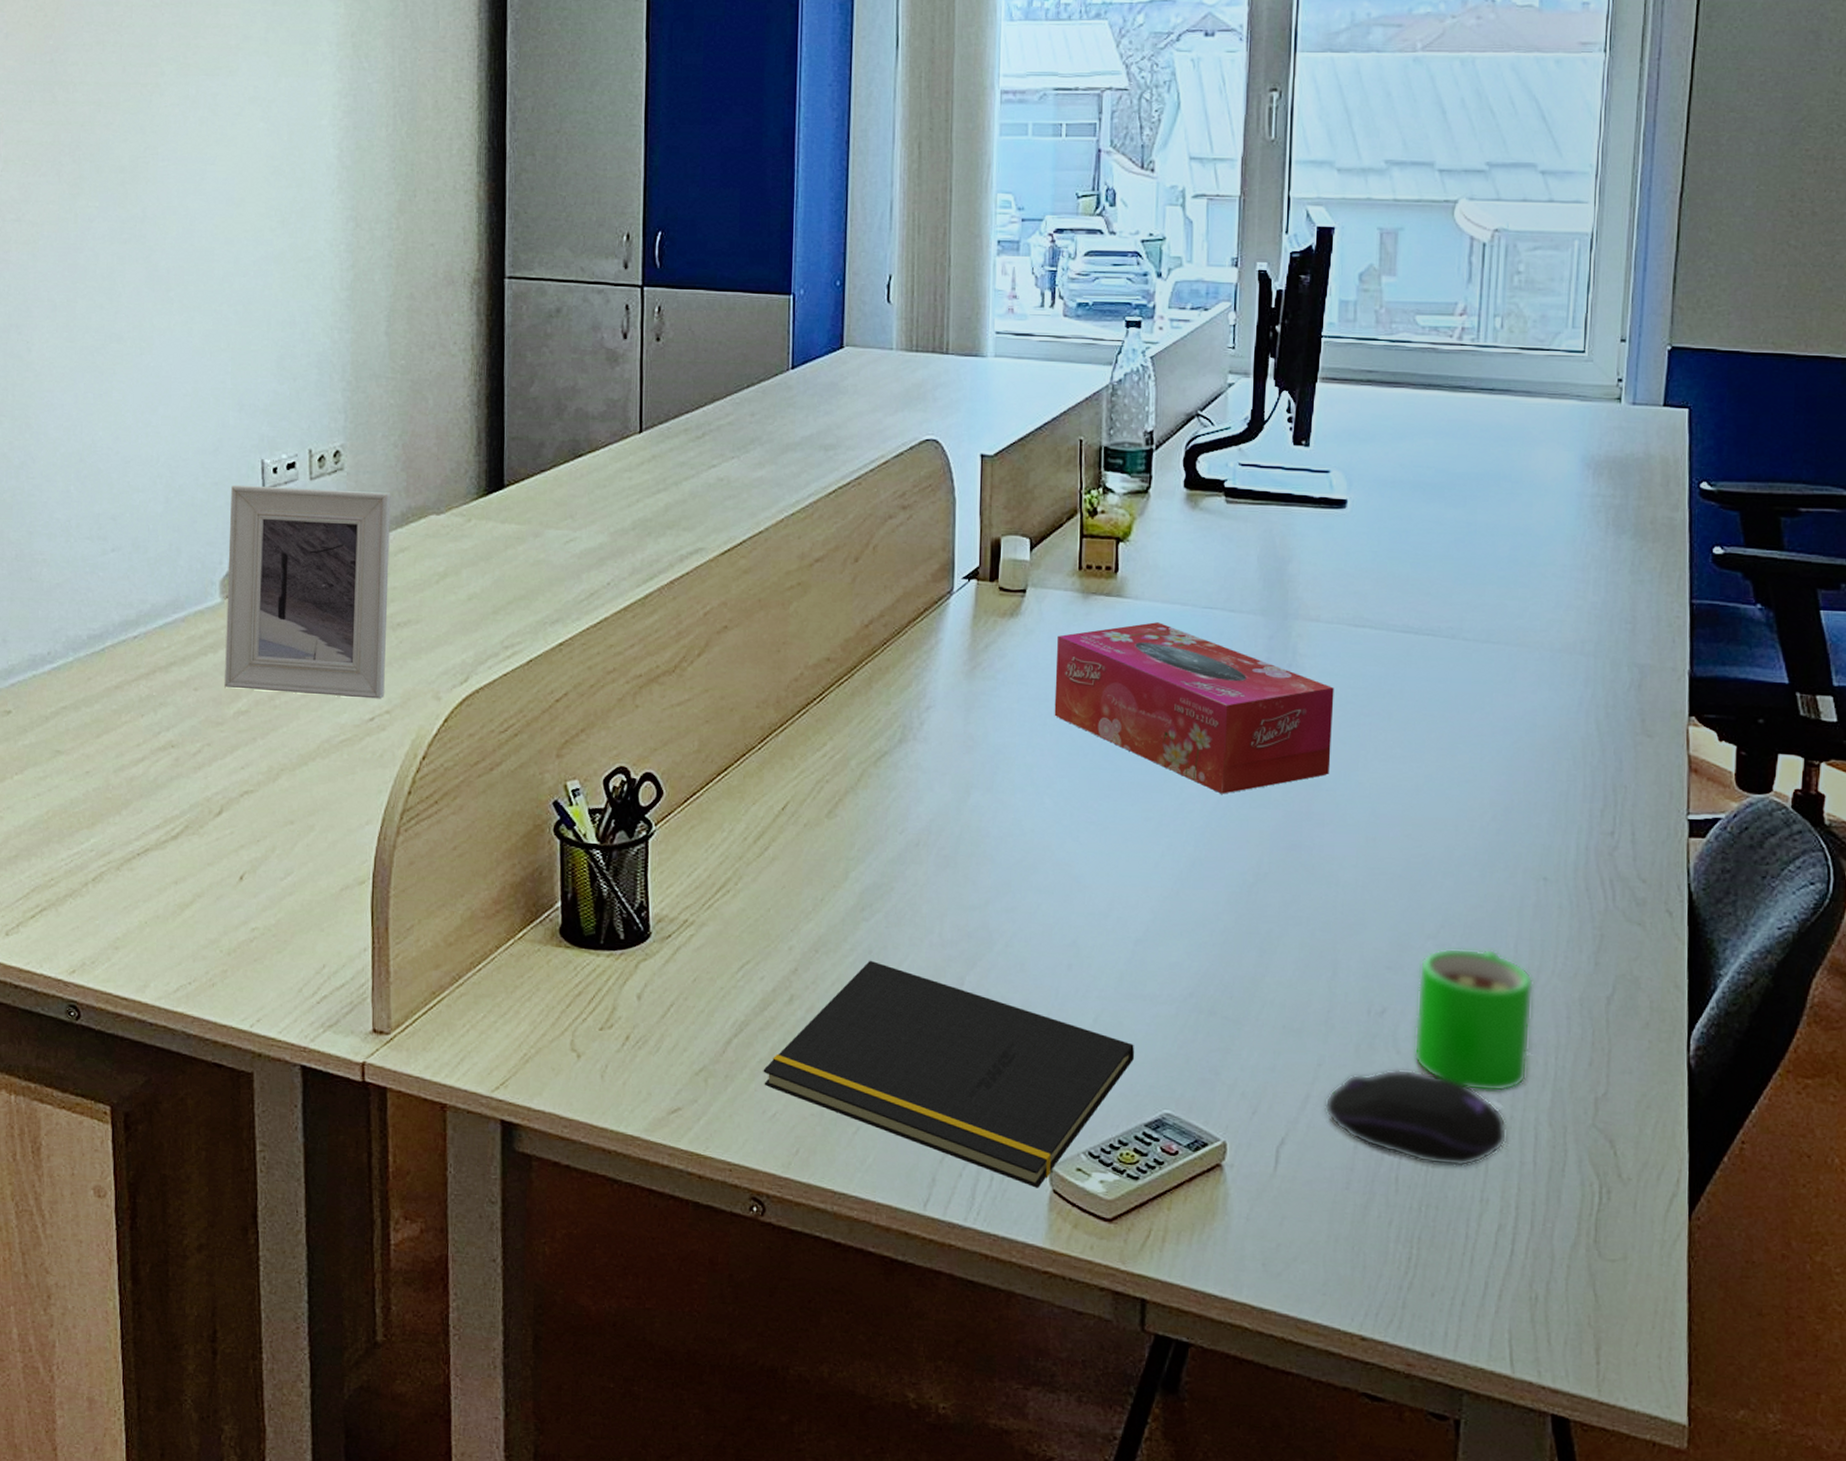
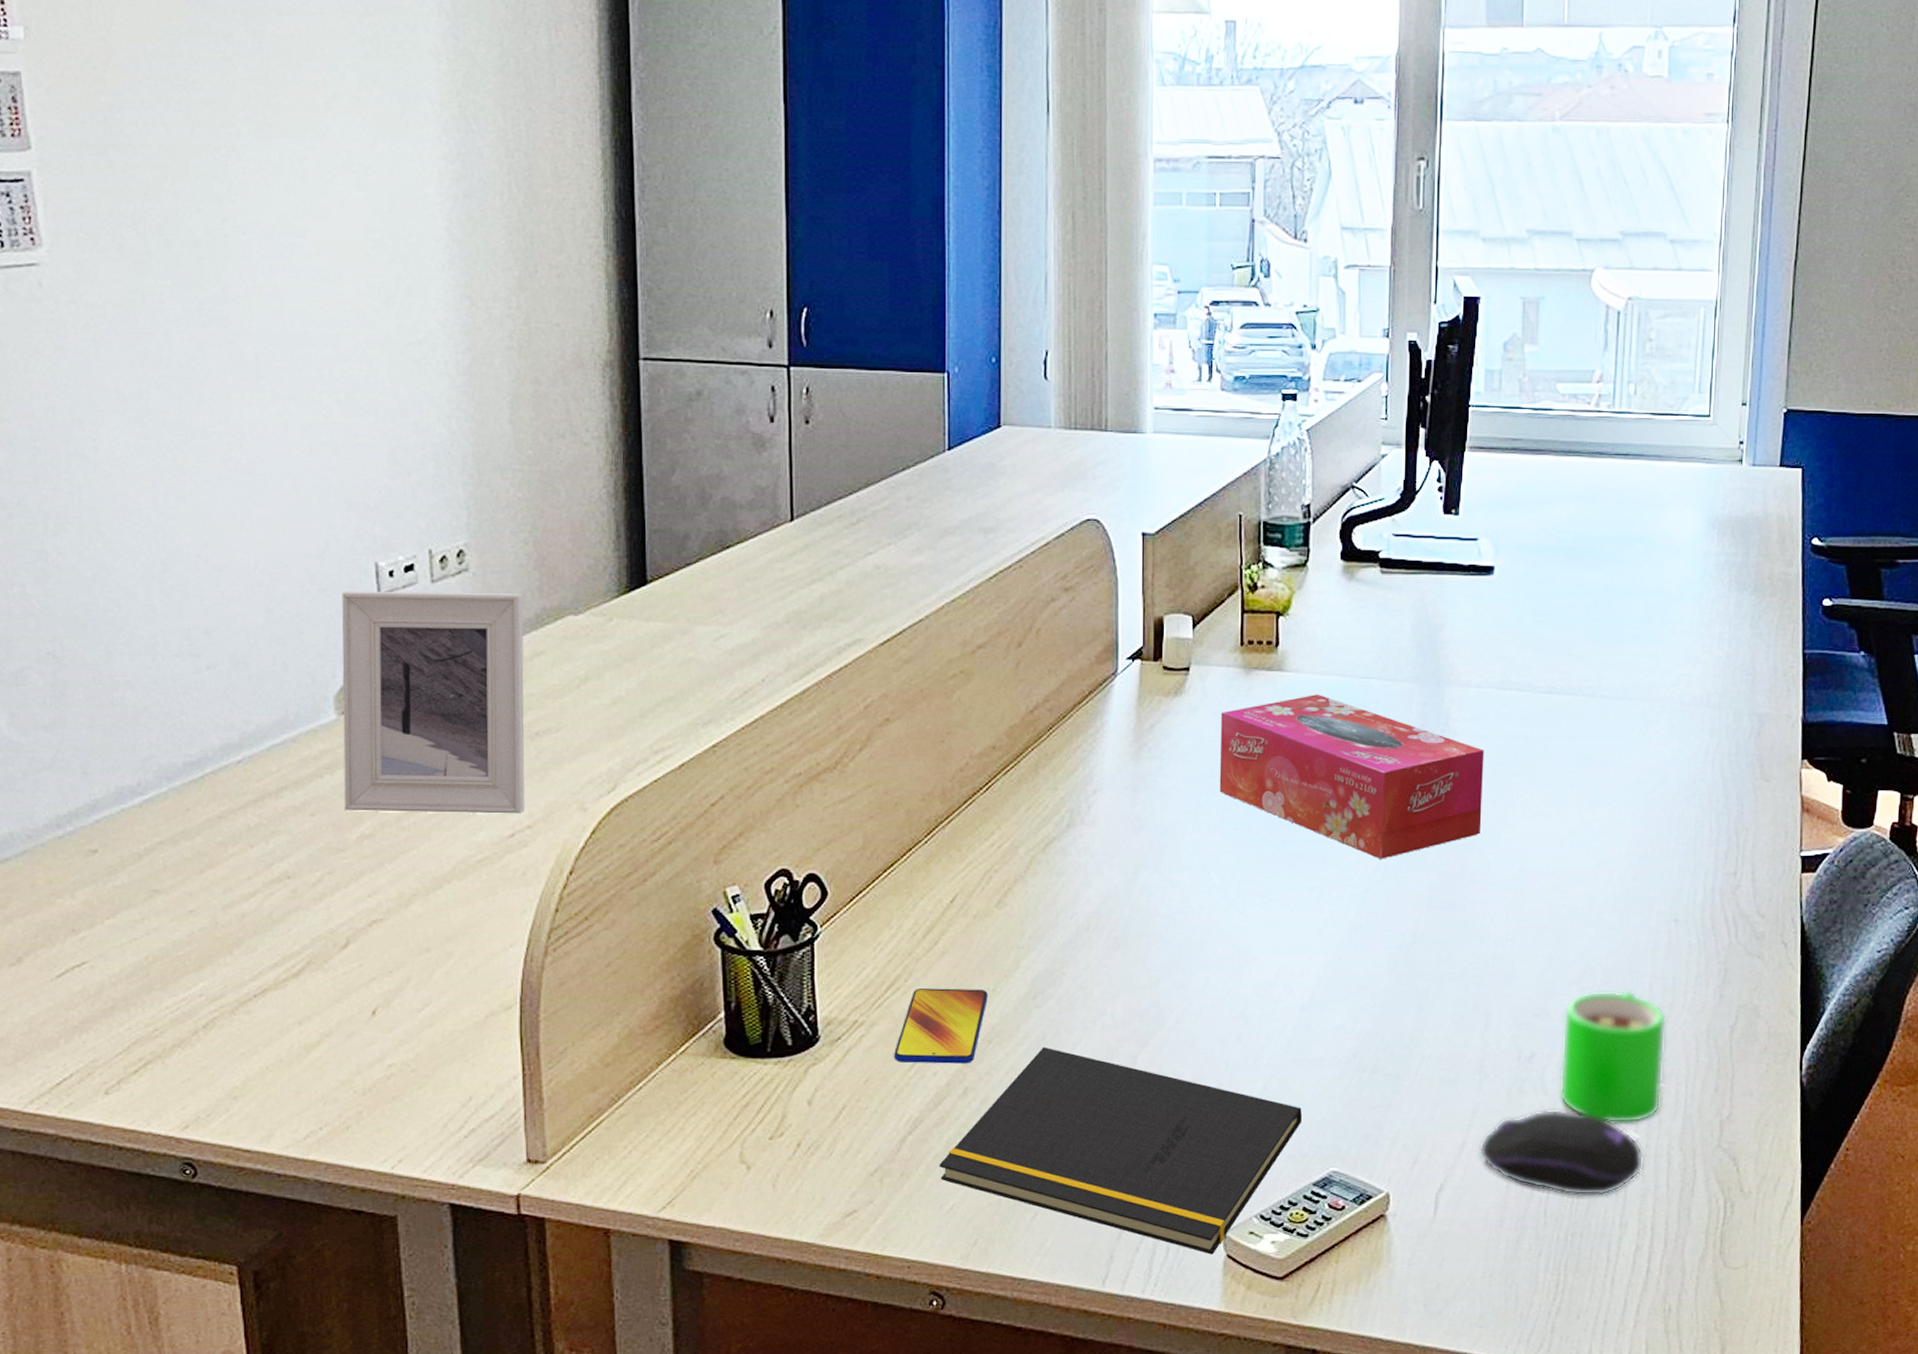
smartphone: none [721,893,816,971] -> present [893,988,988,1064]

